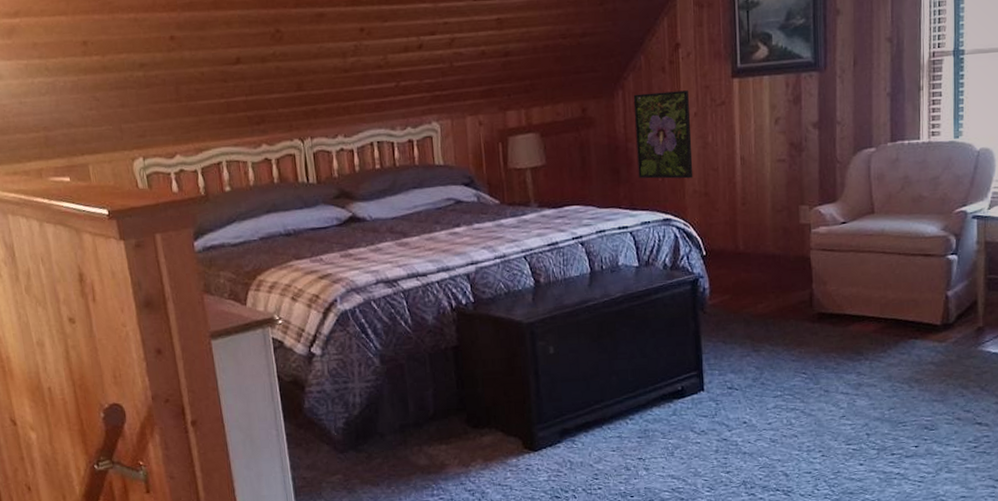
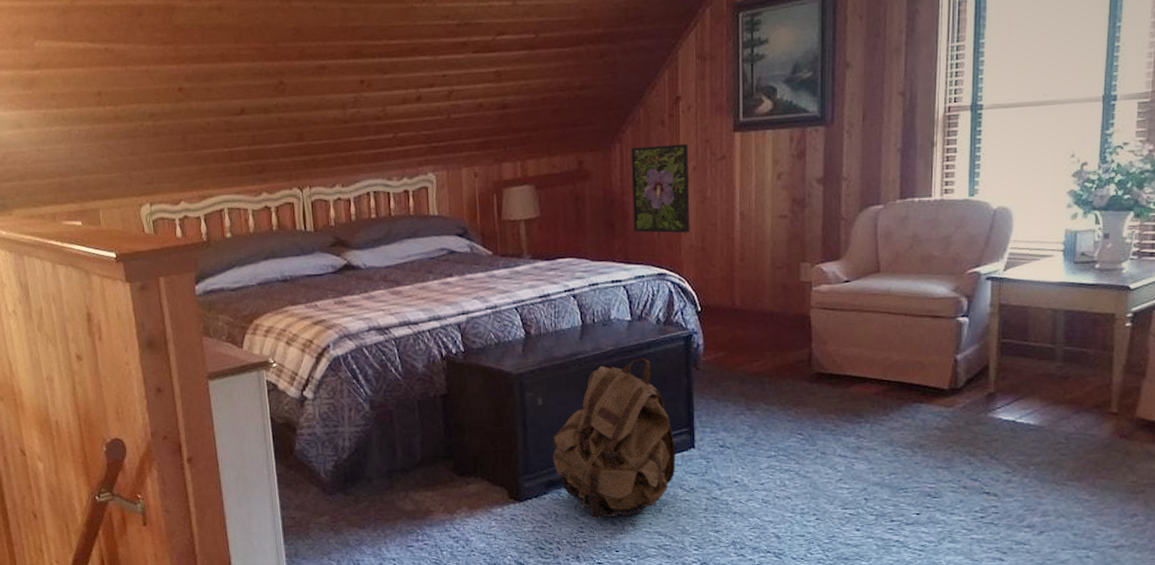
backpack: none [565,303,686,466] -> present [552,358,676,519]

